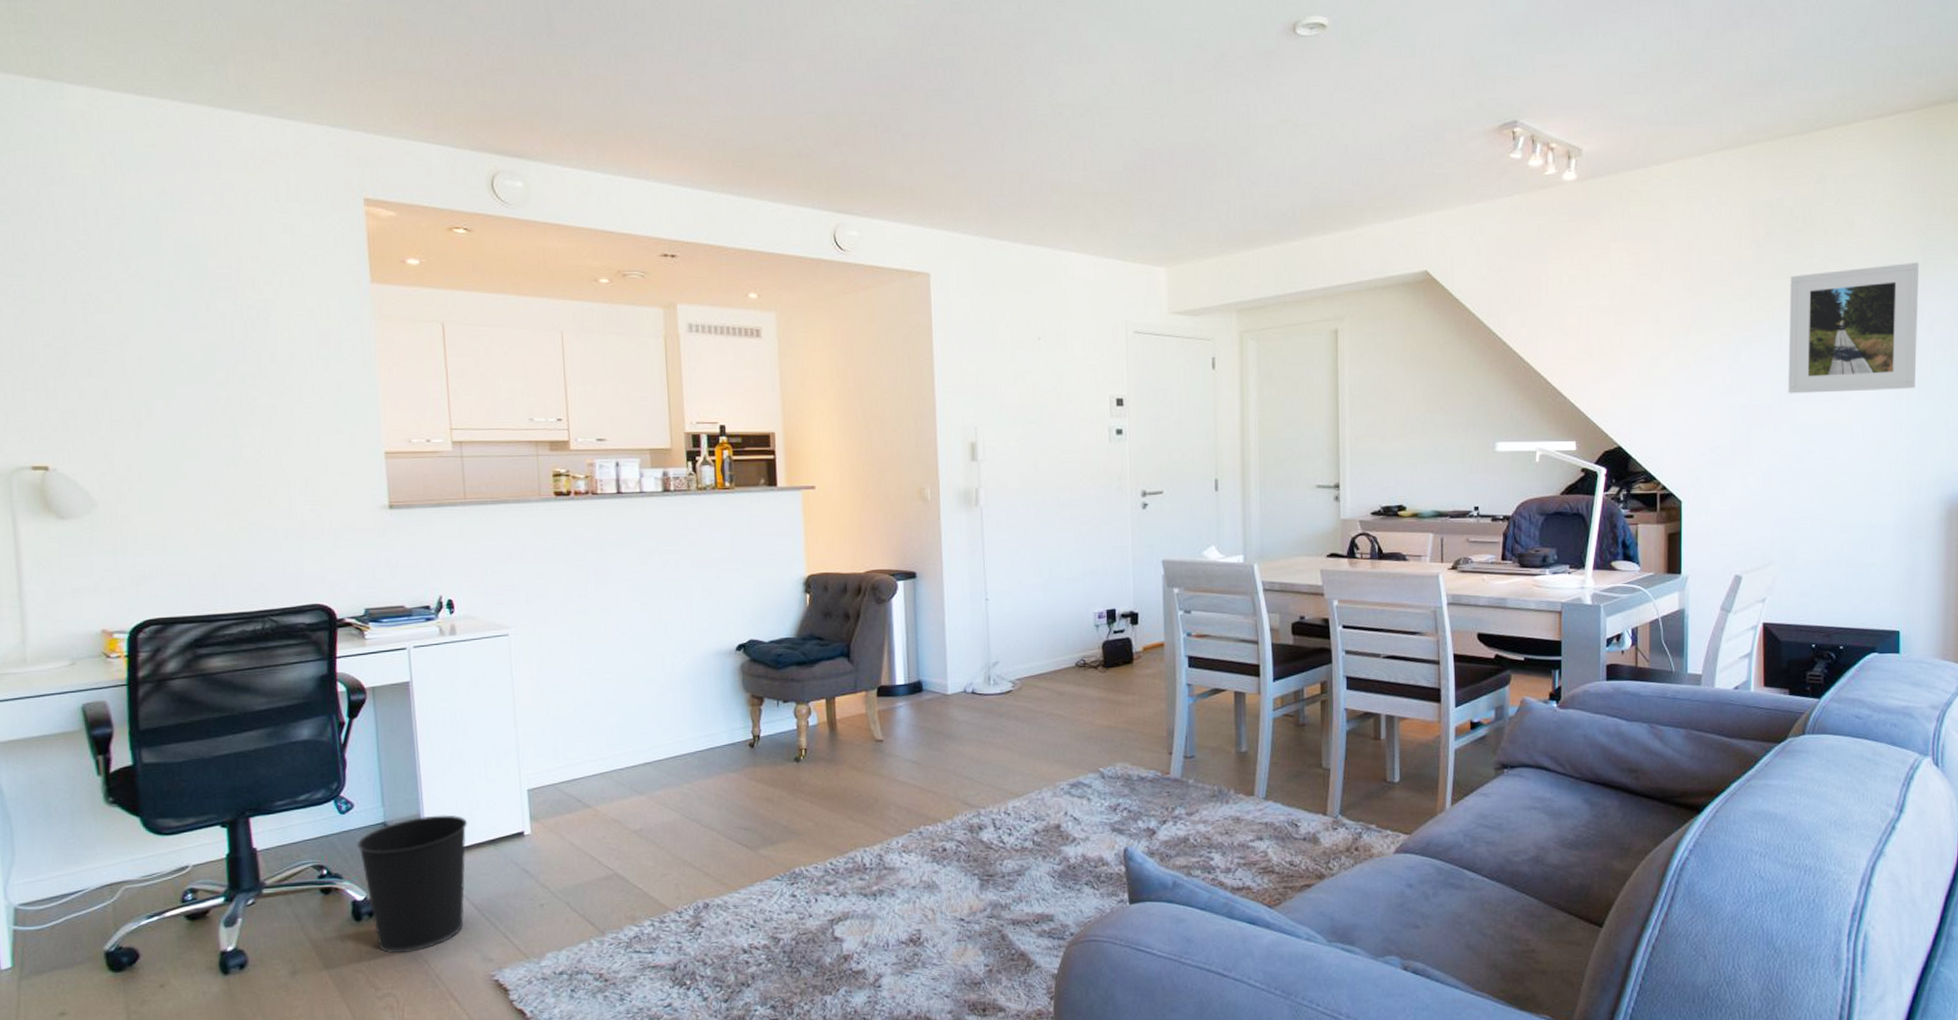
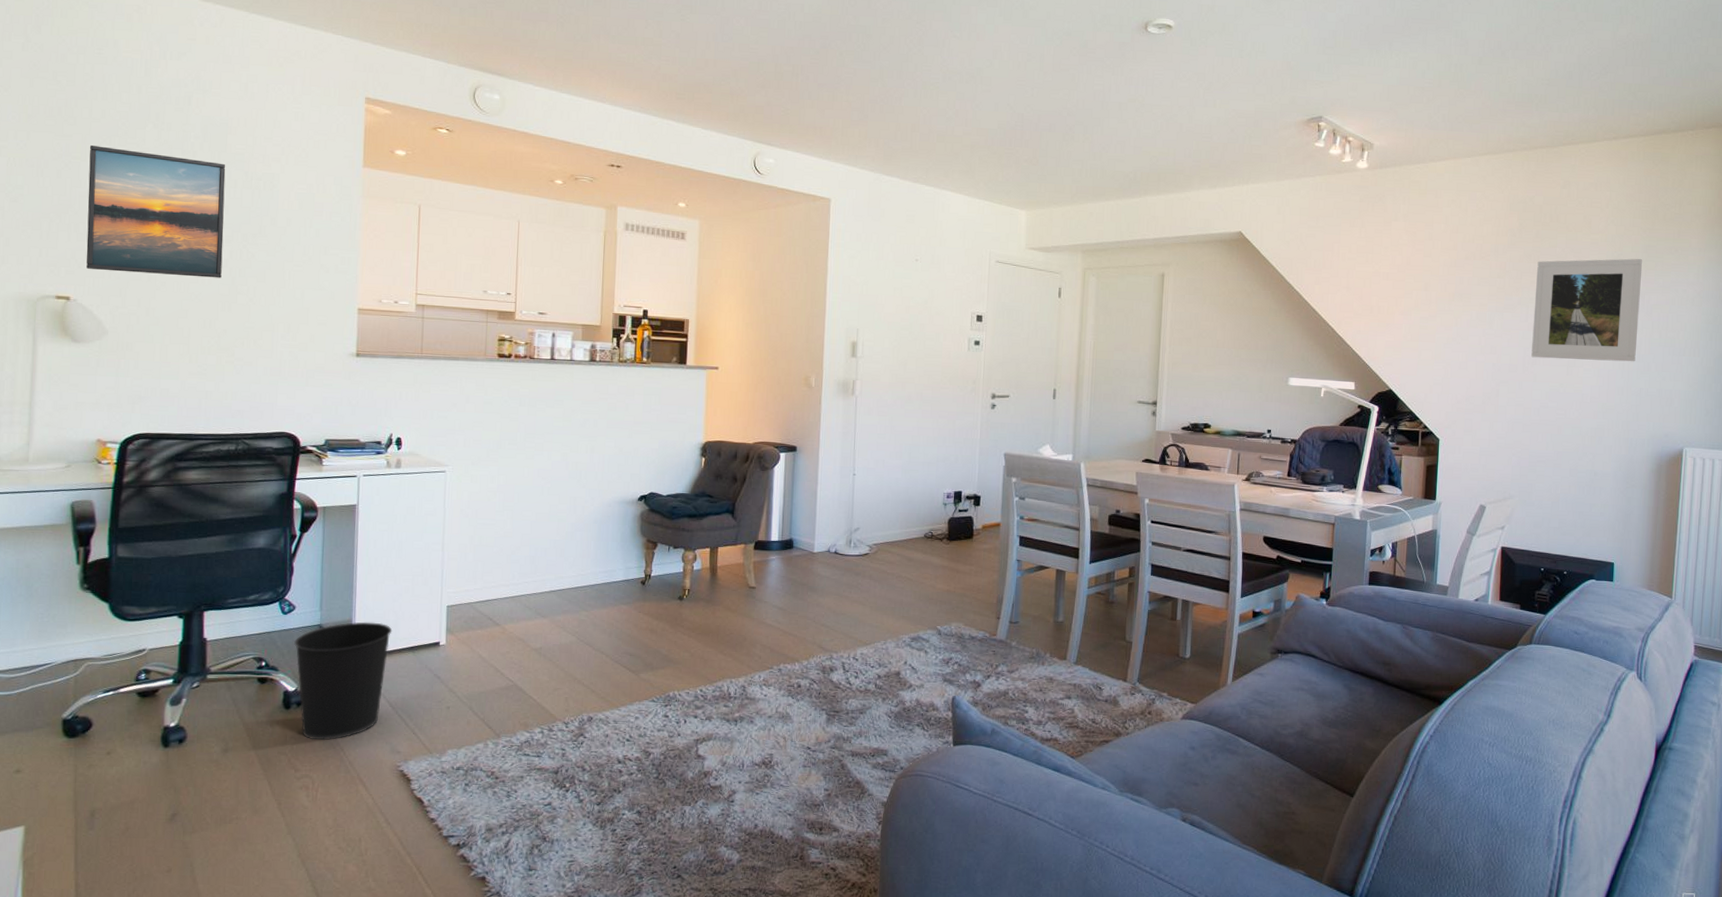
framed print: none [47,283,221,432] -> present [86,144,226,278]

